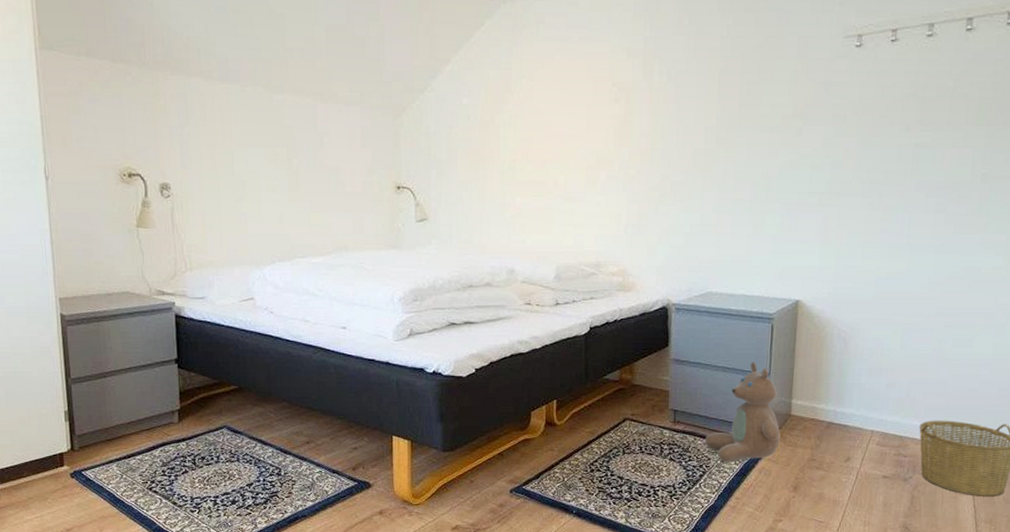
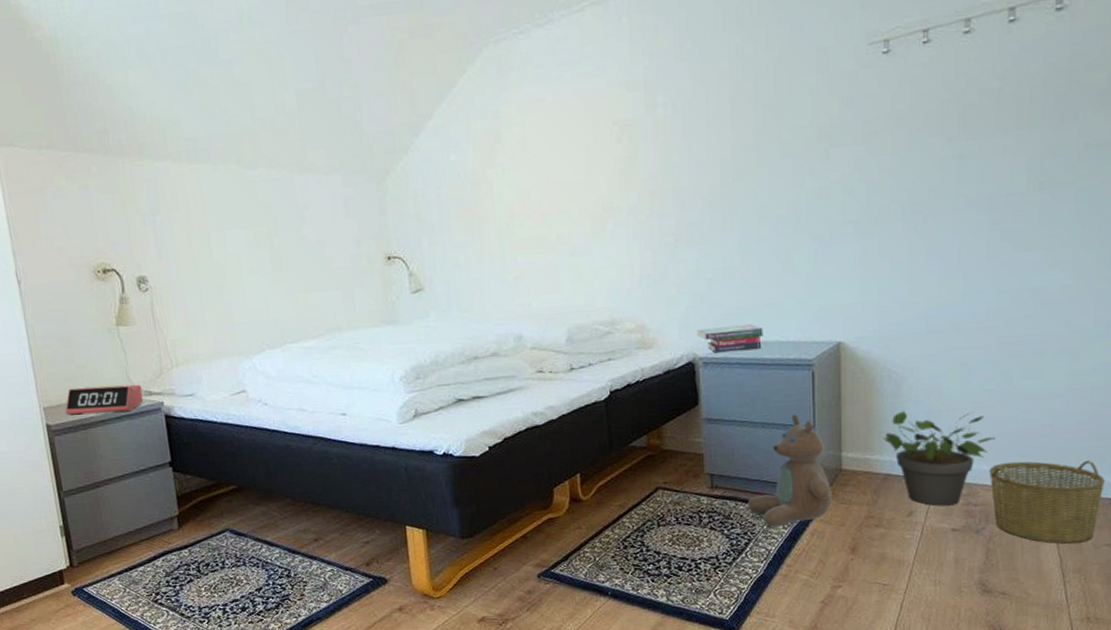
alarm clock: none [79,282,156,309] -> present [65,384,144,415]
books: none [671,278,731,301] -> present [696,324,763,353]
potted plant: none [829,367,927,455] -> present [883,411,996,506]

